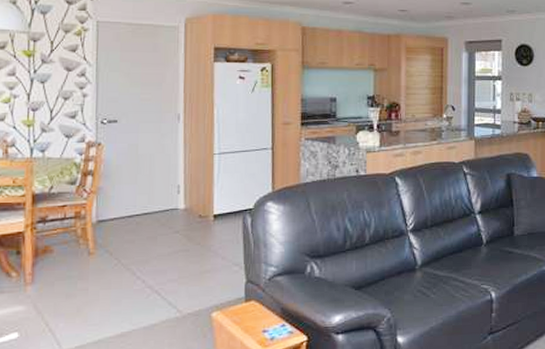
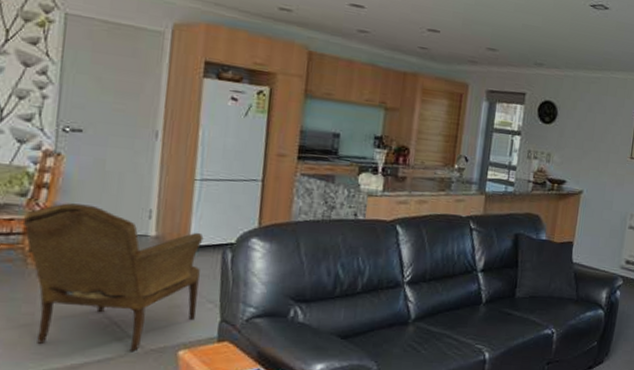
armchair: none [73,186,225,317] -> present [22,203,204,352]

